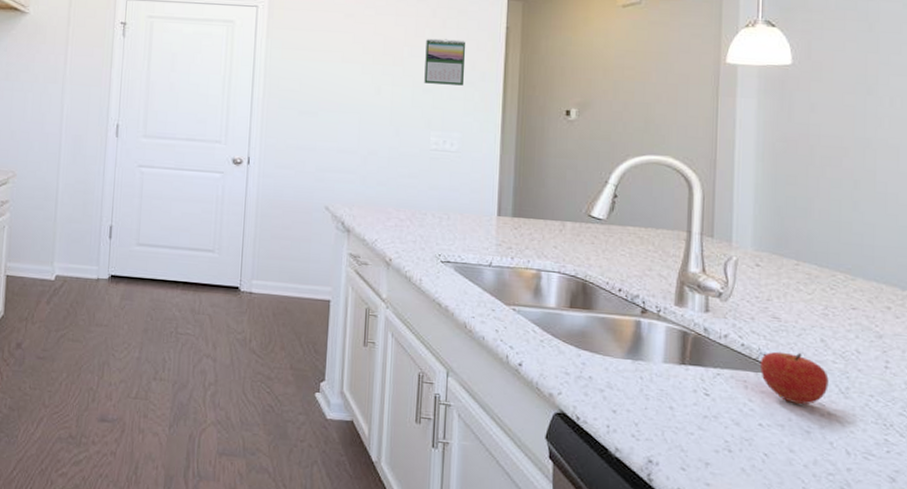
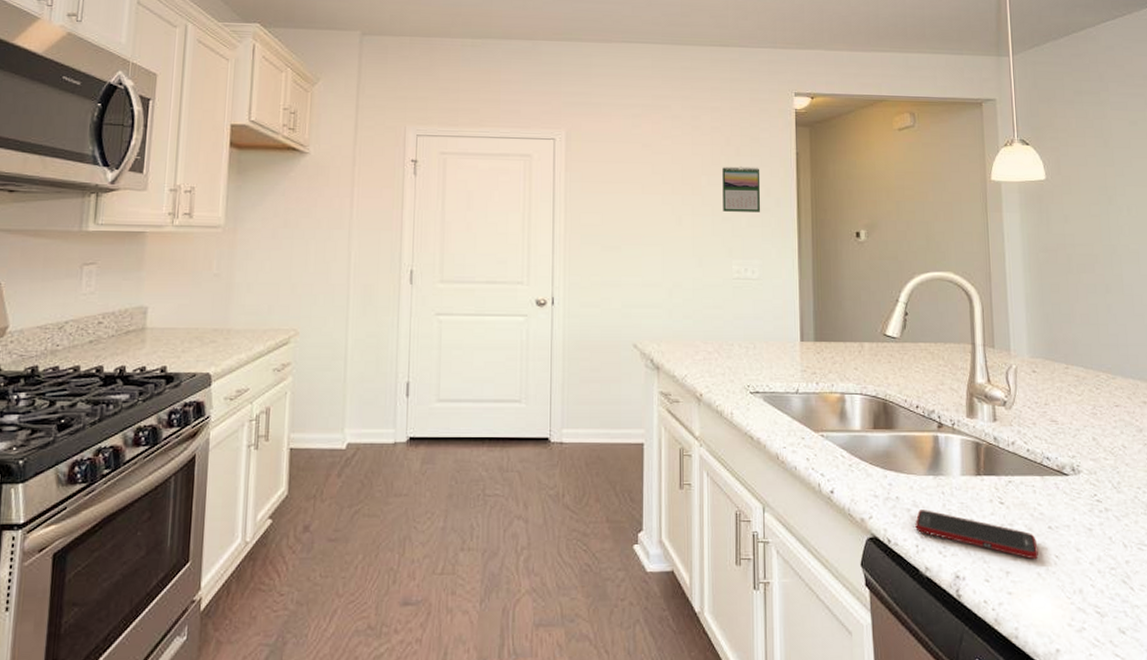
cell phone: none [608,392,745,455] -> present [915,510,1039,560]
fruit: present [759,351,829,405] -> none [1044,453,1103,504]

